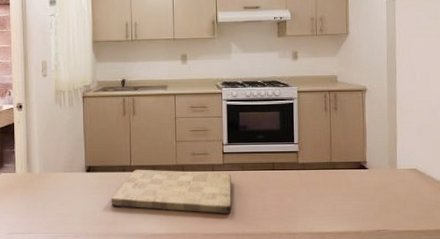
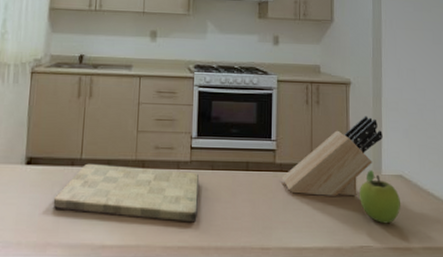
knife block: none [304,118,397,189] -> present [281,116,383,196]
fruit: none [376,166,415,211] -> present [360,170,400,224]

